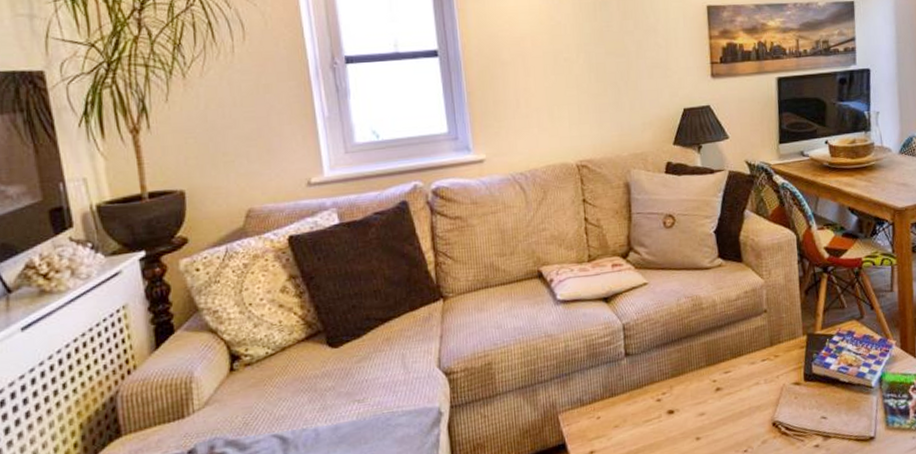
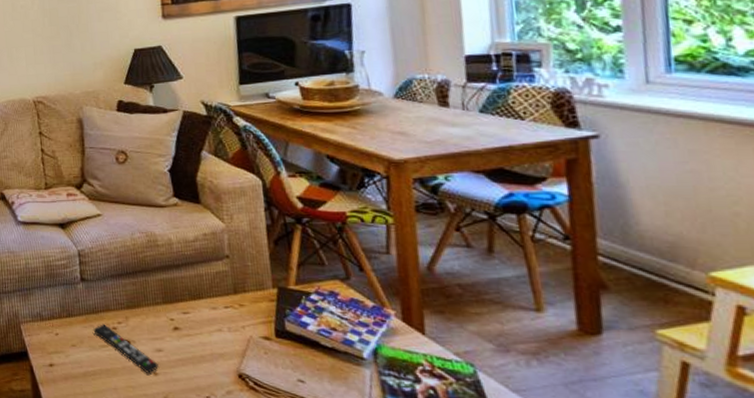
remote control: none [637,397,701,440] -> present [93,324,159,373]

